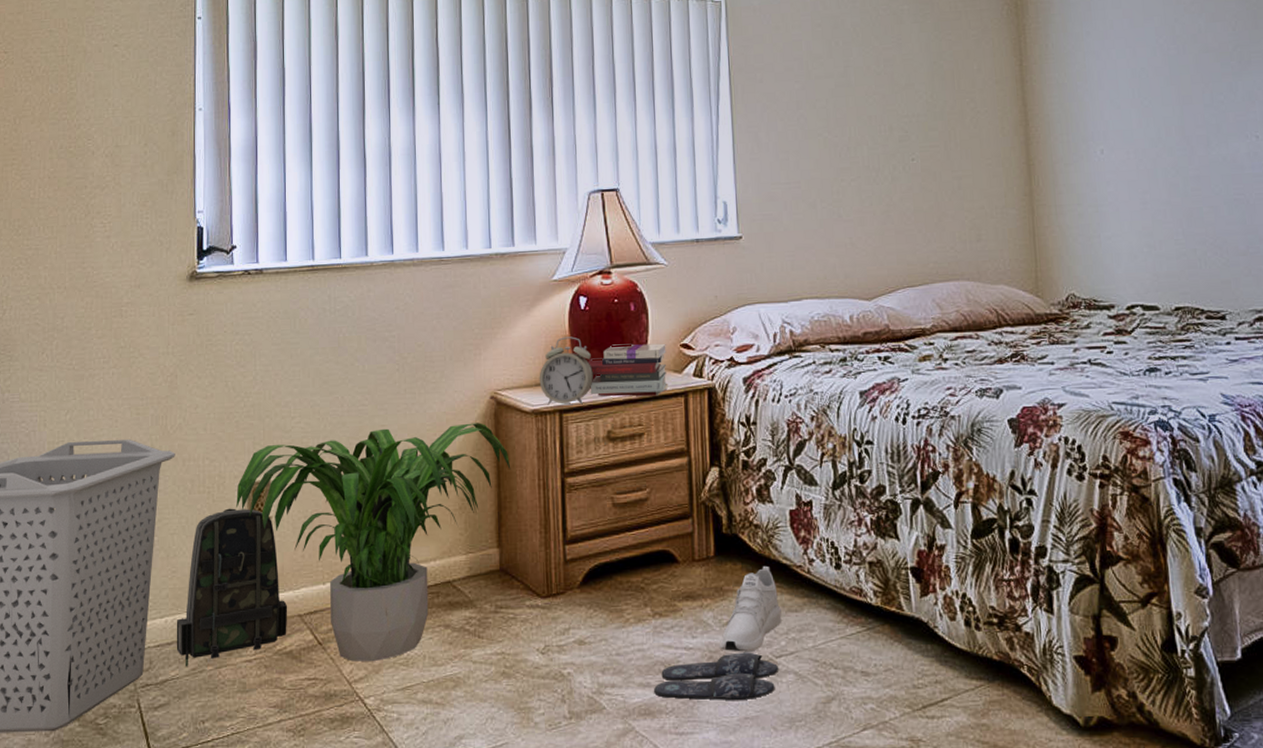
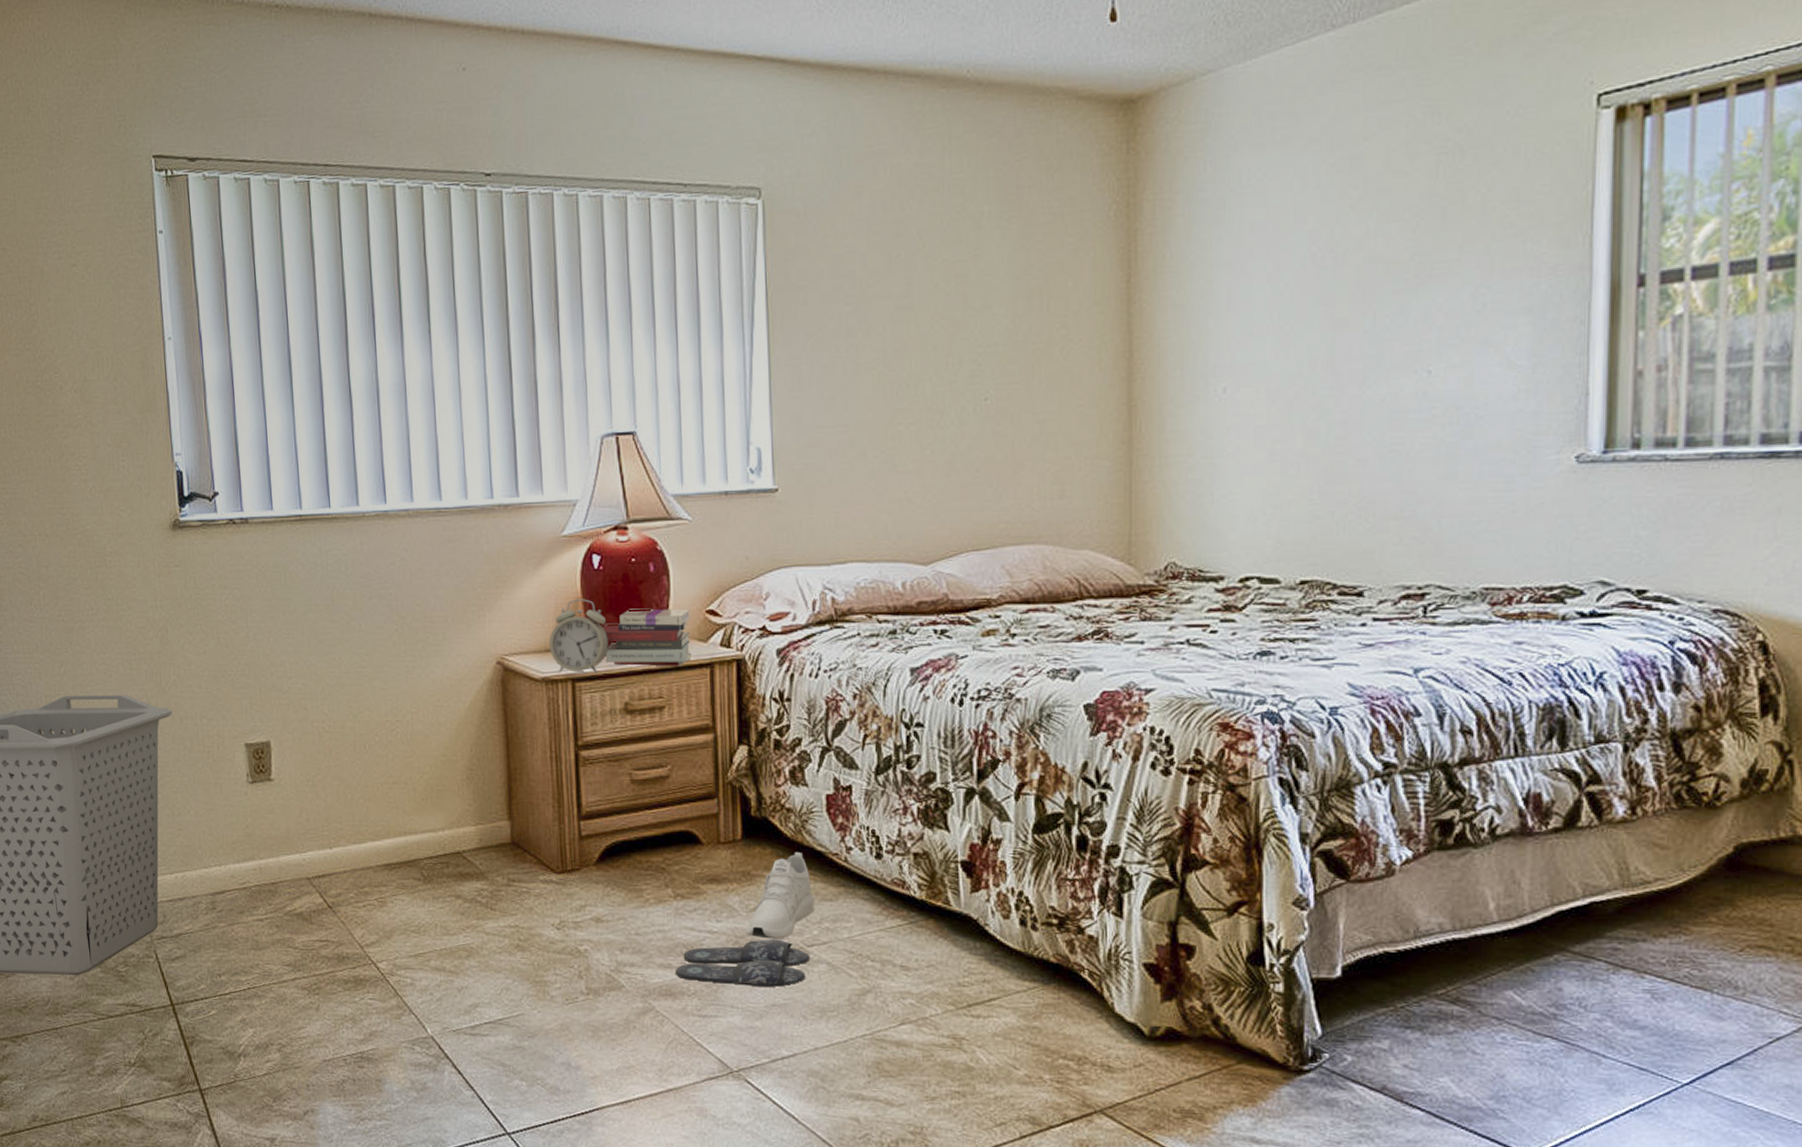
backpack: present [176,508,288,667] -> none [186,768,296,923]
potted plant: present [236,422,511,662] -> none [236,689,521,927]

